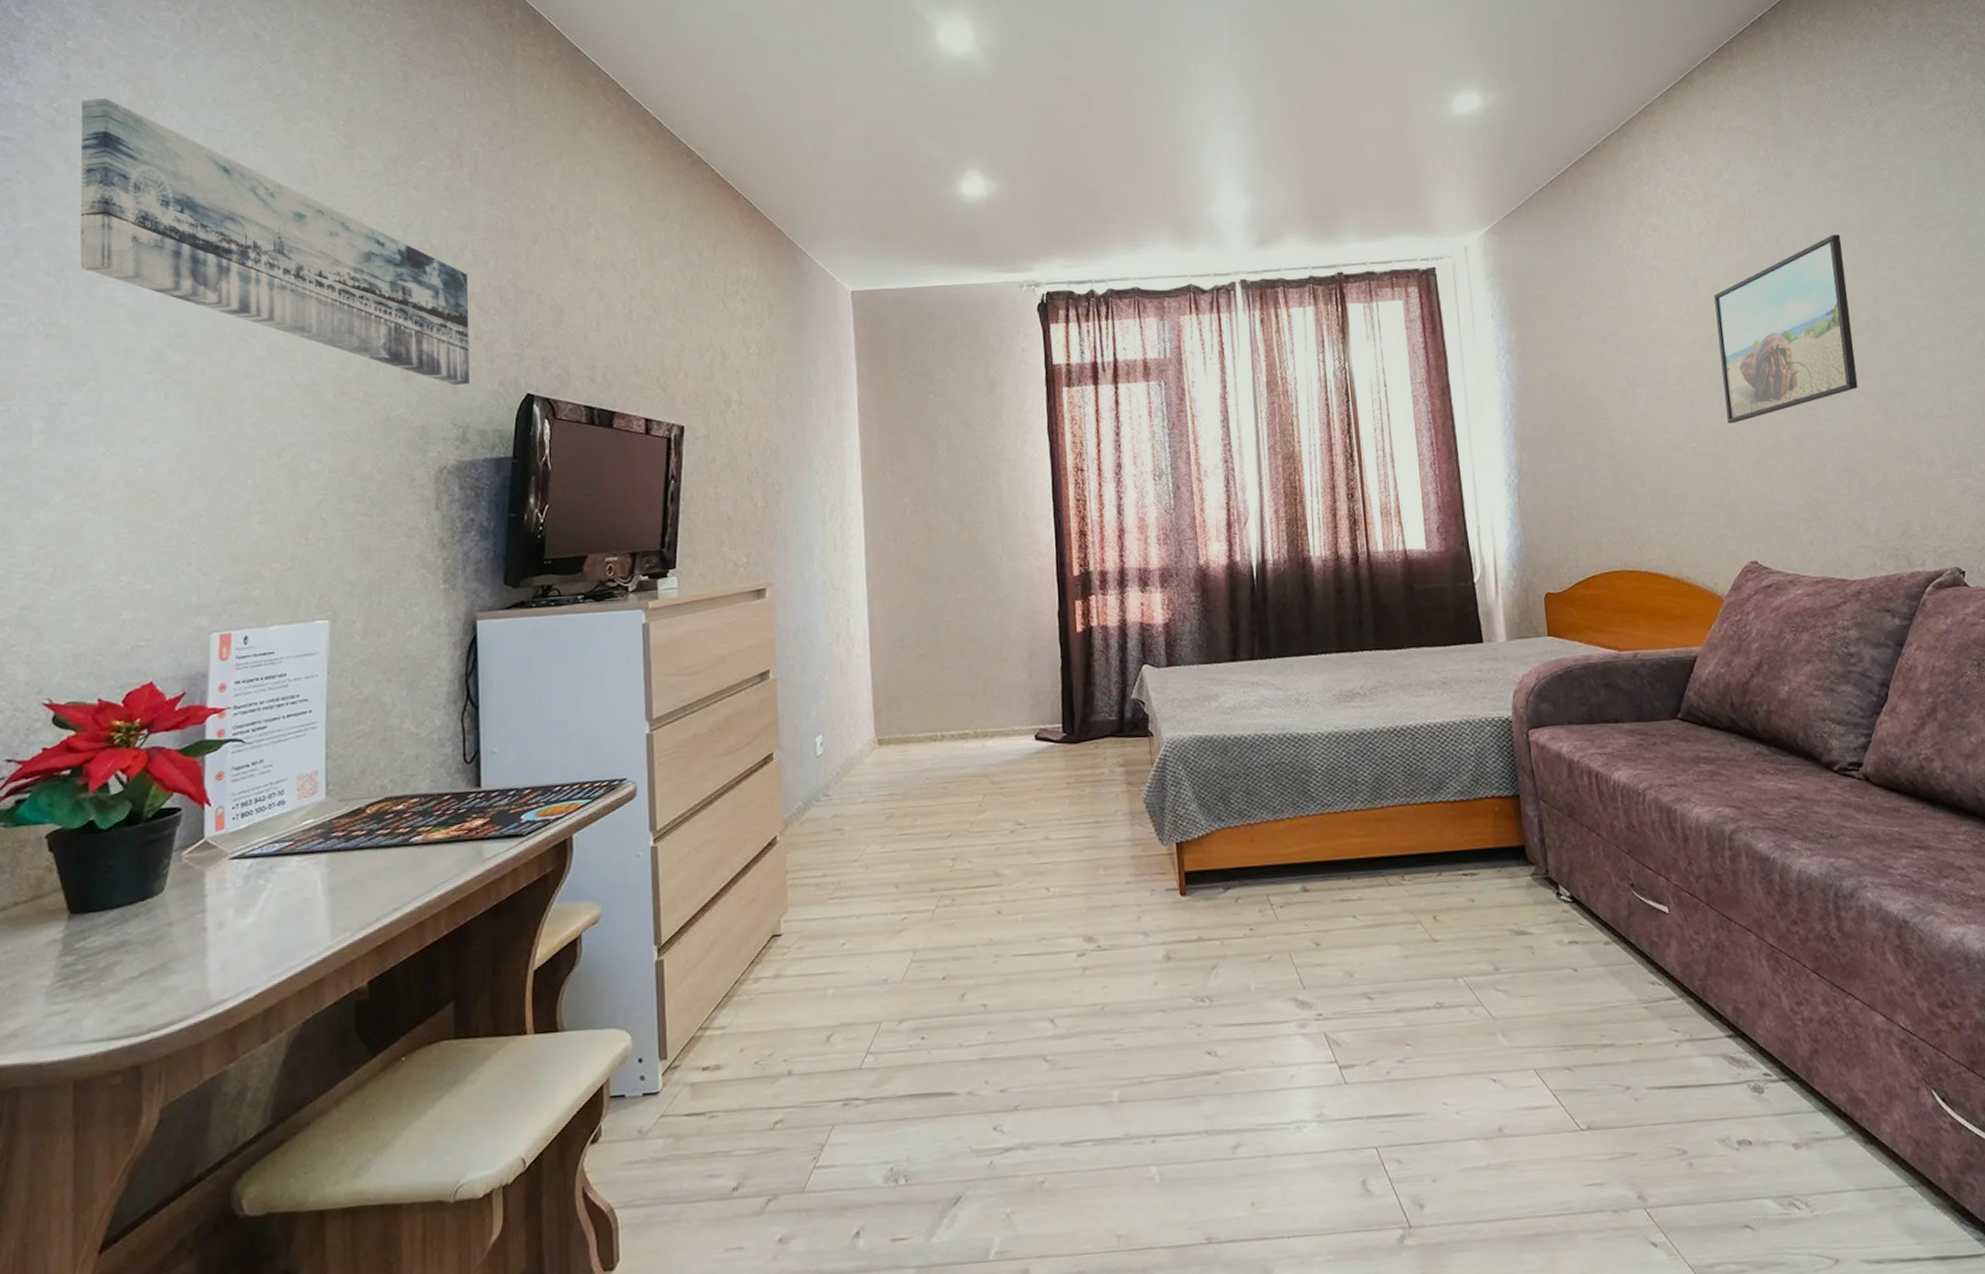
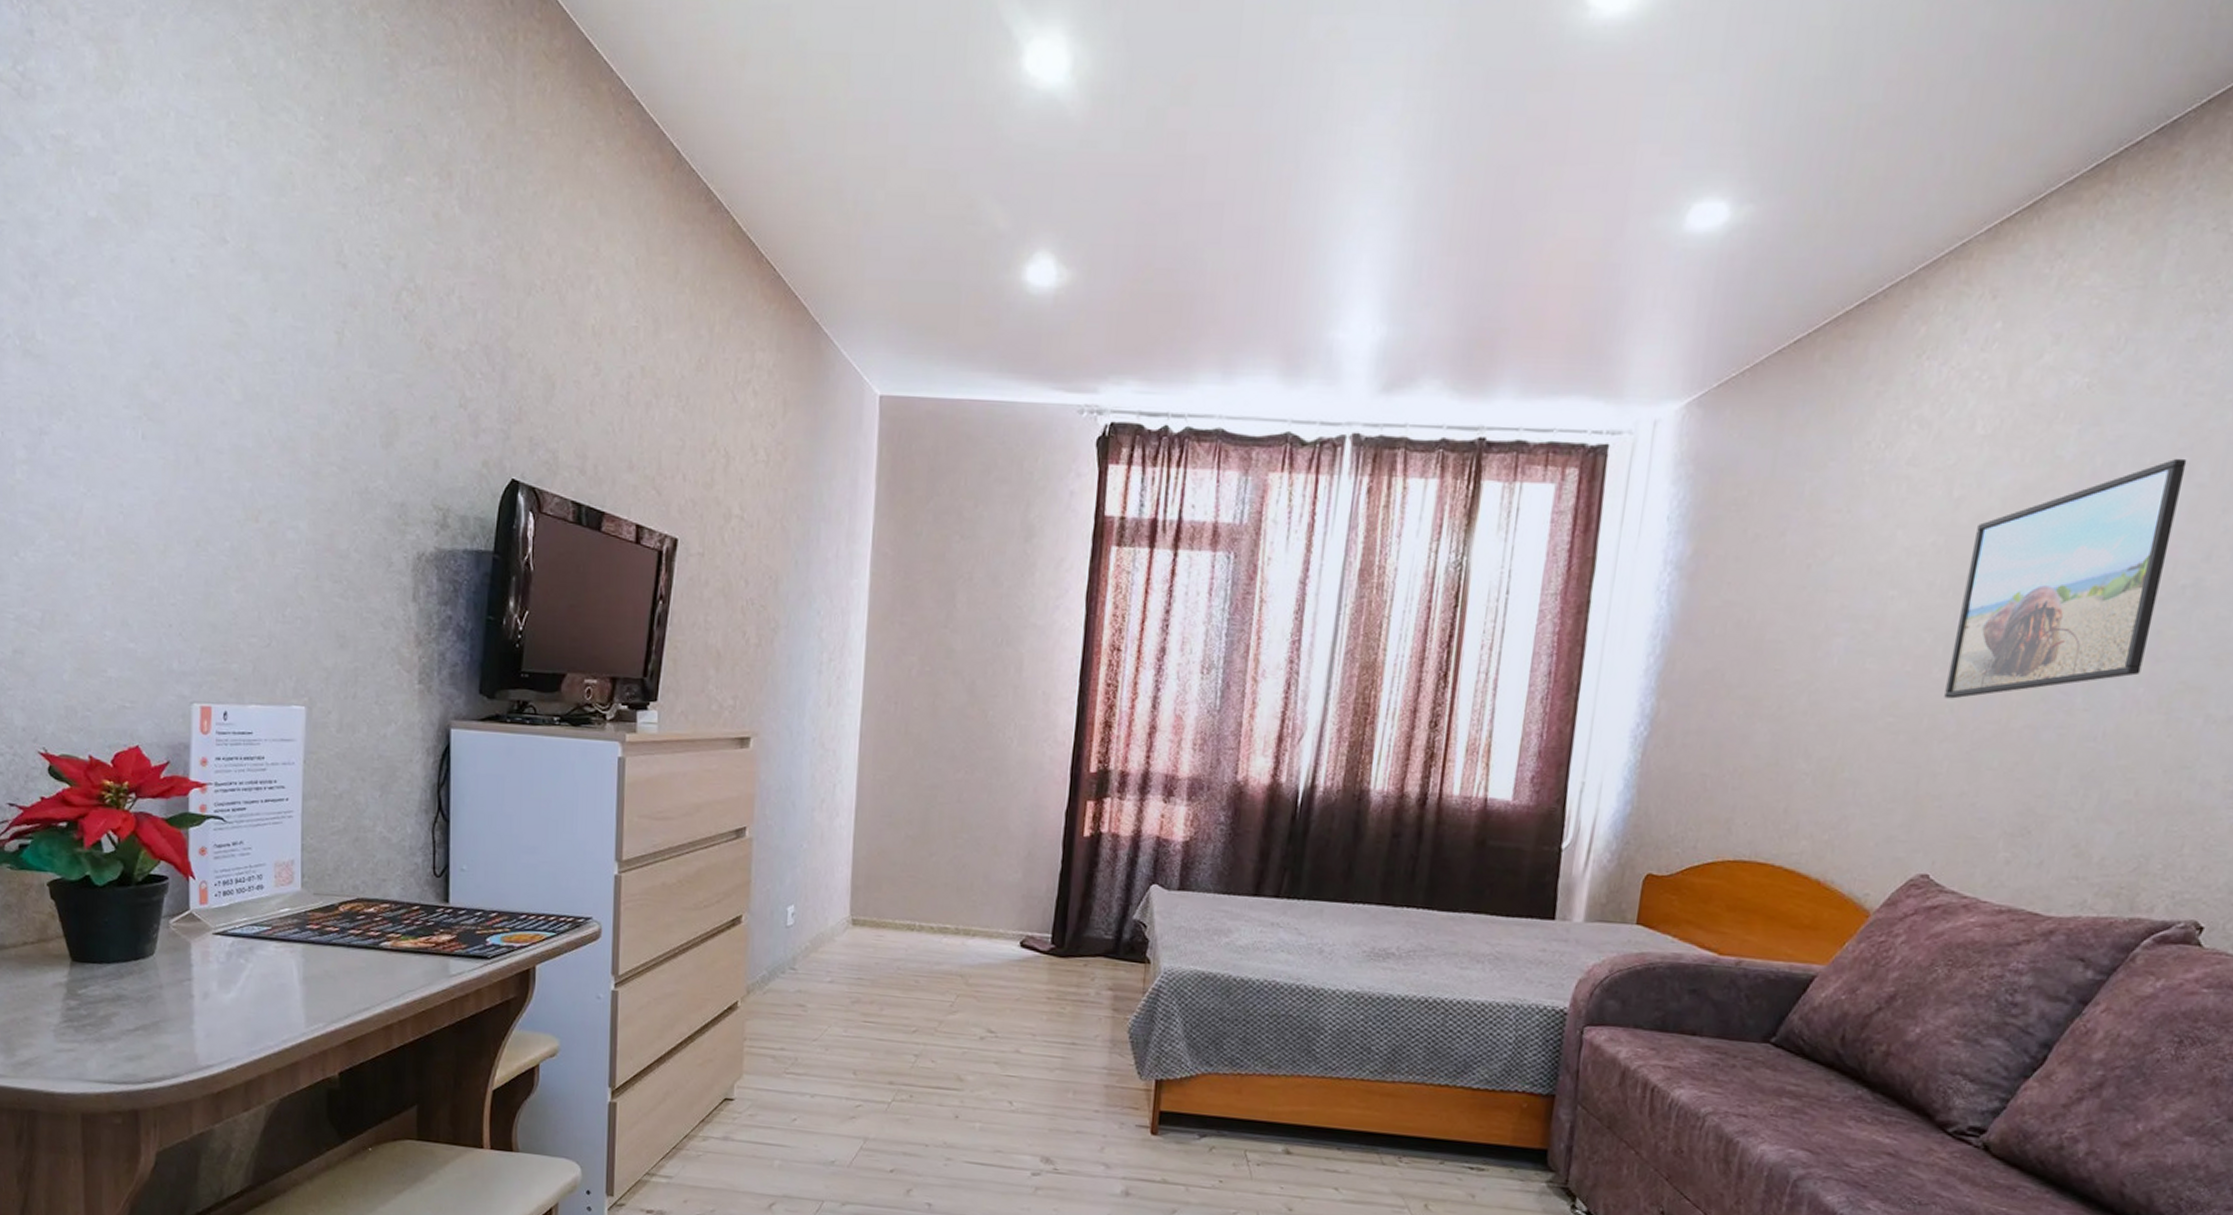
wall art: present [80,98,470,385] -> none [47,63,455,460]

